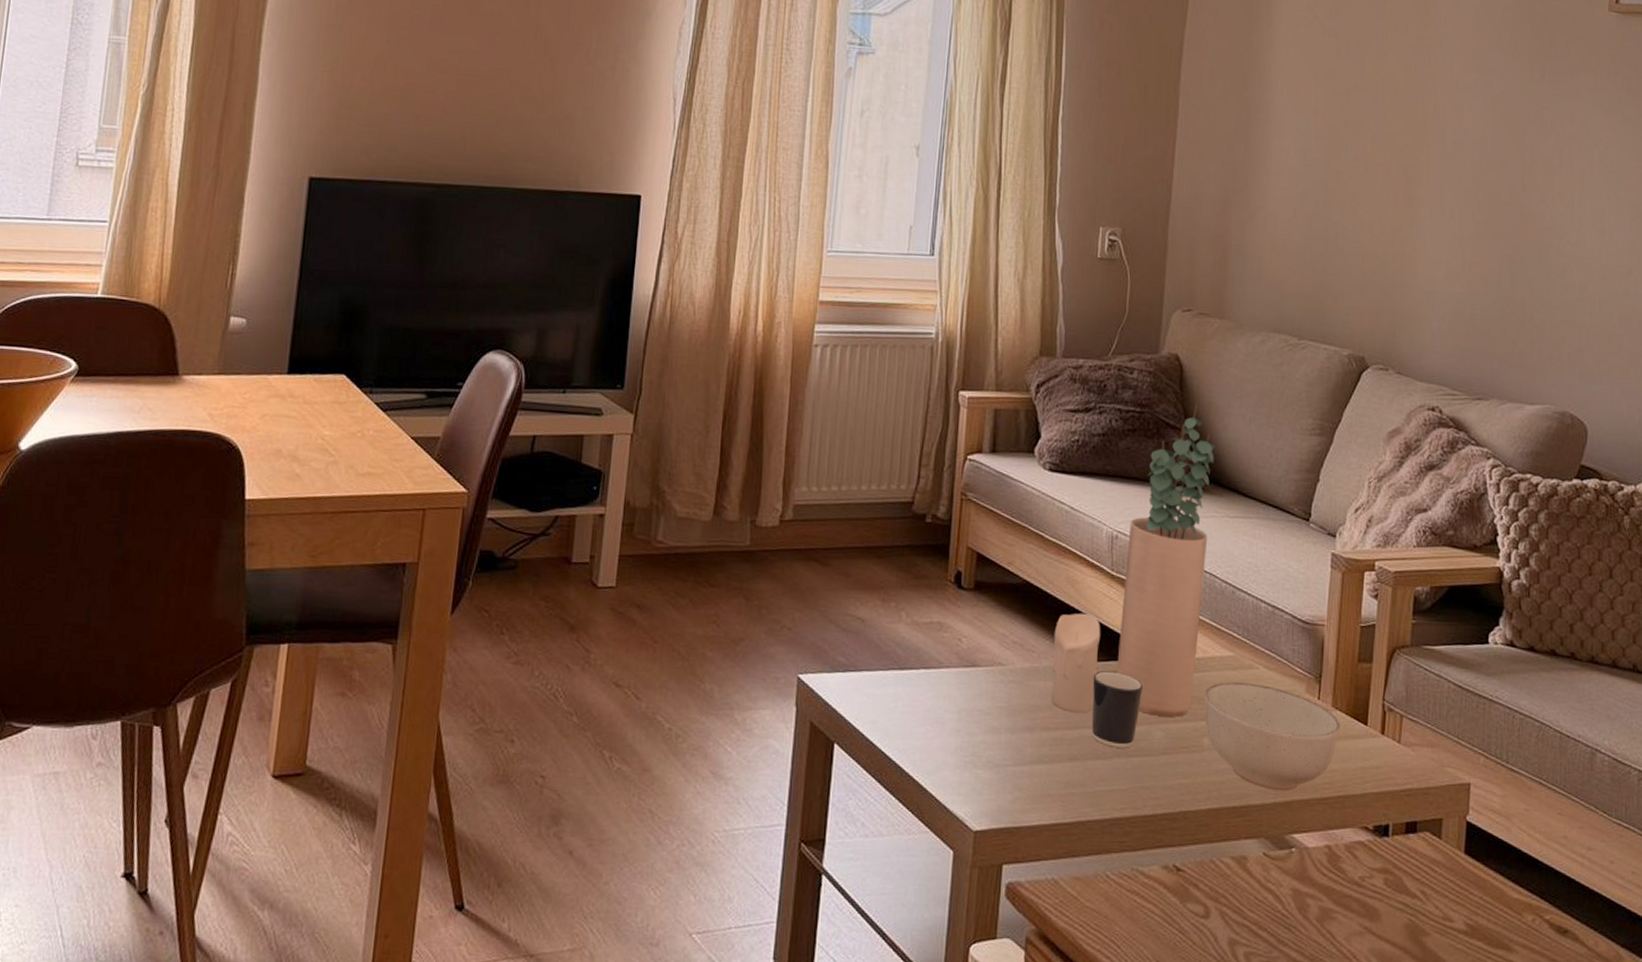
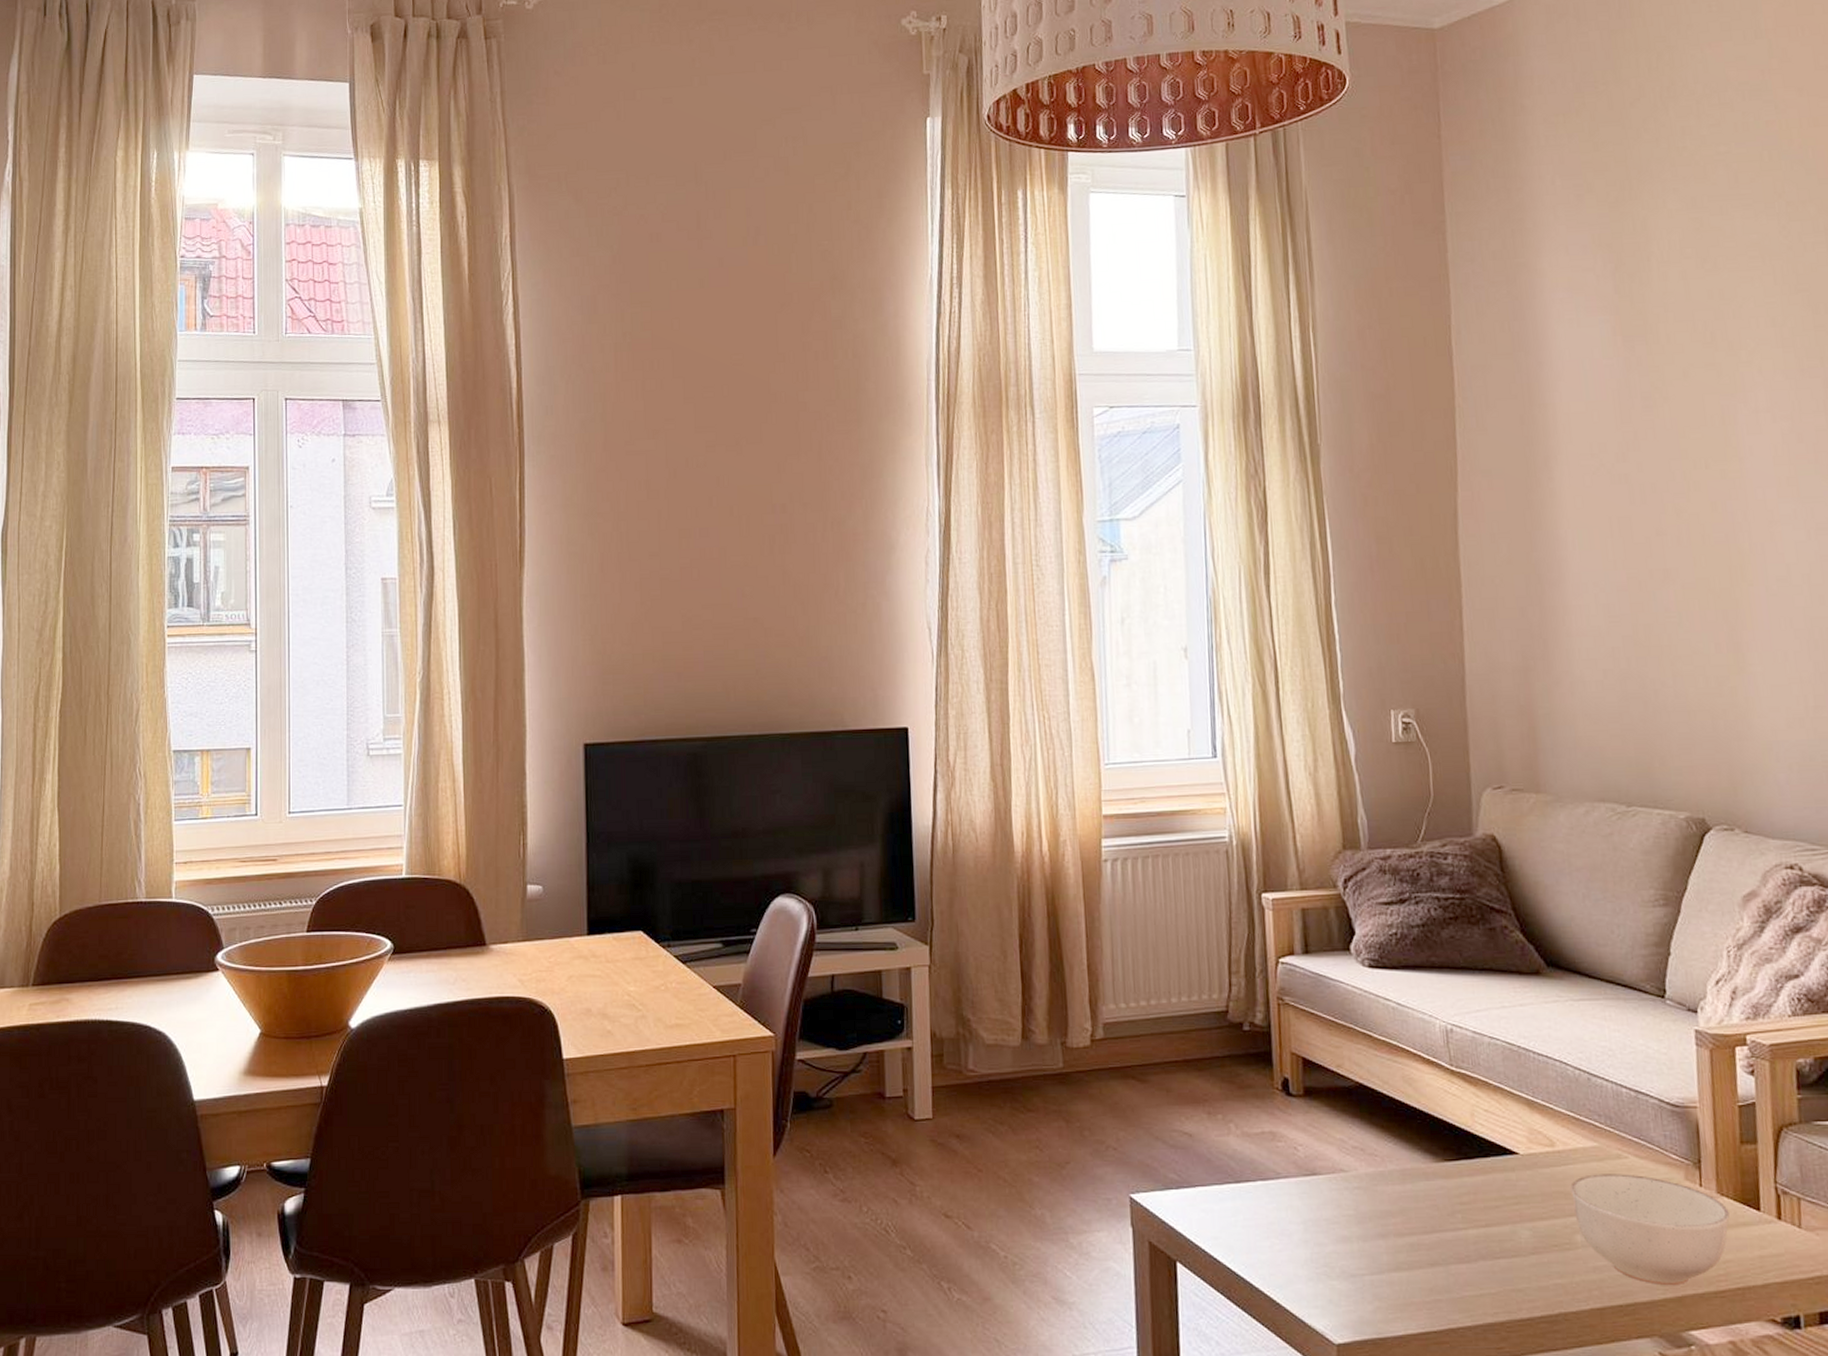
candle: present [1051,613,1101,713] -> none [1396,1112,1449,1216]
mug: present [1091,671,1144,748] -> none [1444,1171,1502,1250]
vase: present [1117,403,1216,717] -> none [1464,884,1558,1214]

